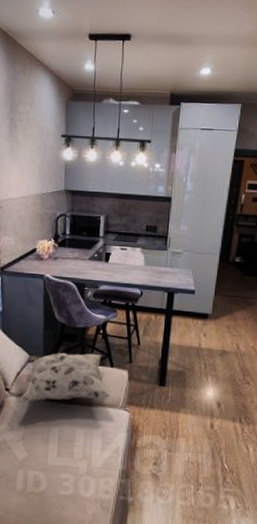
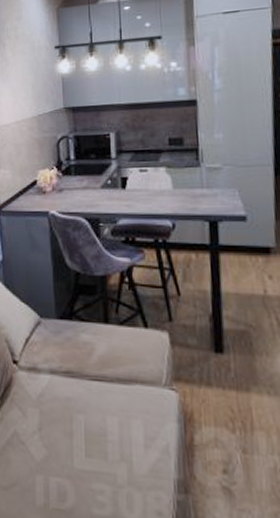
decorative pillow: present [20,353,110,402] -> none [31,309,148,378]

